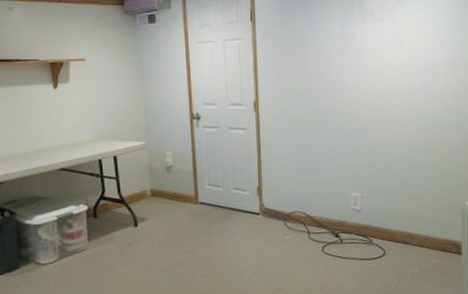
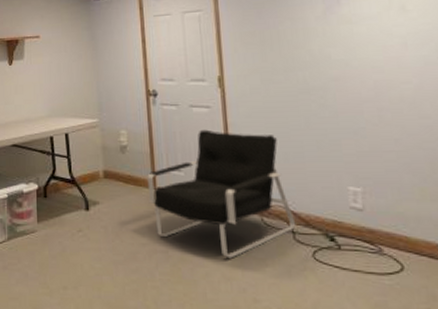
armchair: none [190,149,311,258] -> present [147,129,296,259]

